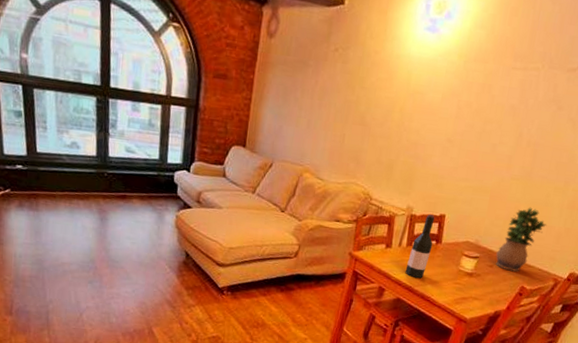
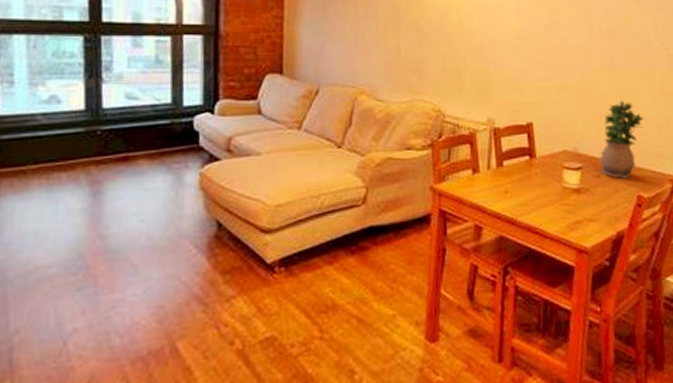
wine bottle: present [405,214,435,279] -> none [501,125,527,207]

